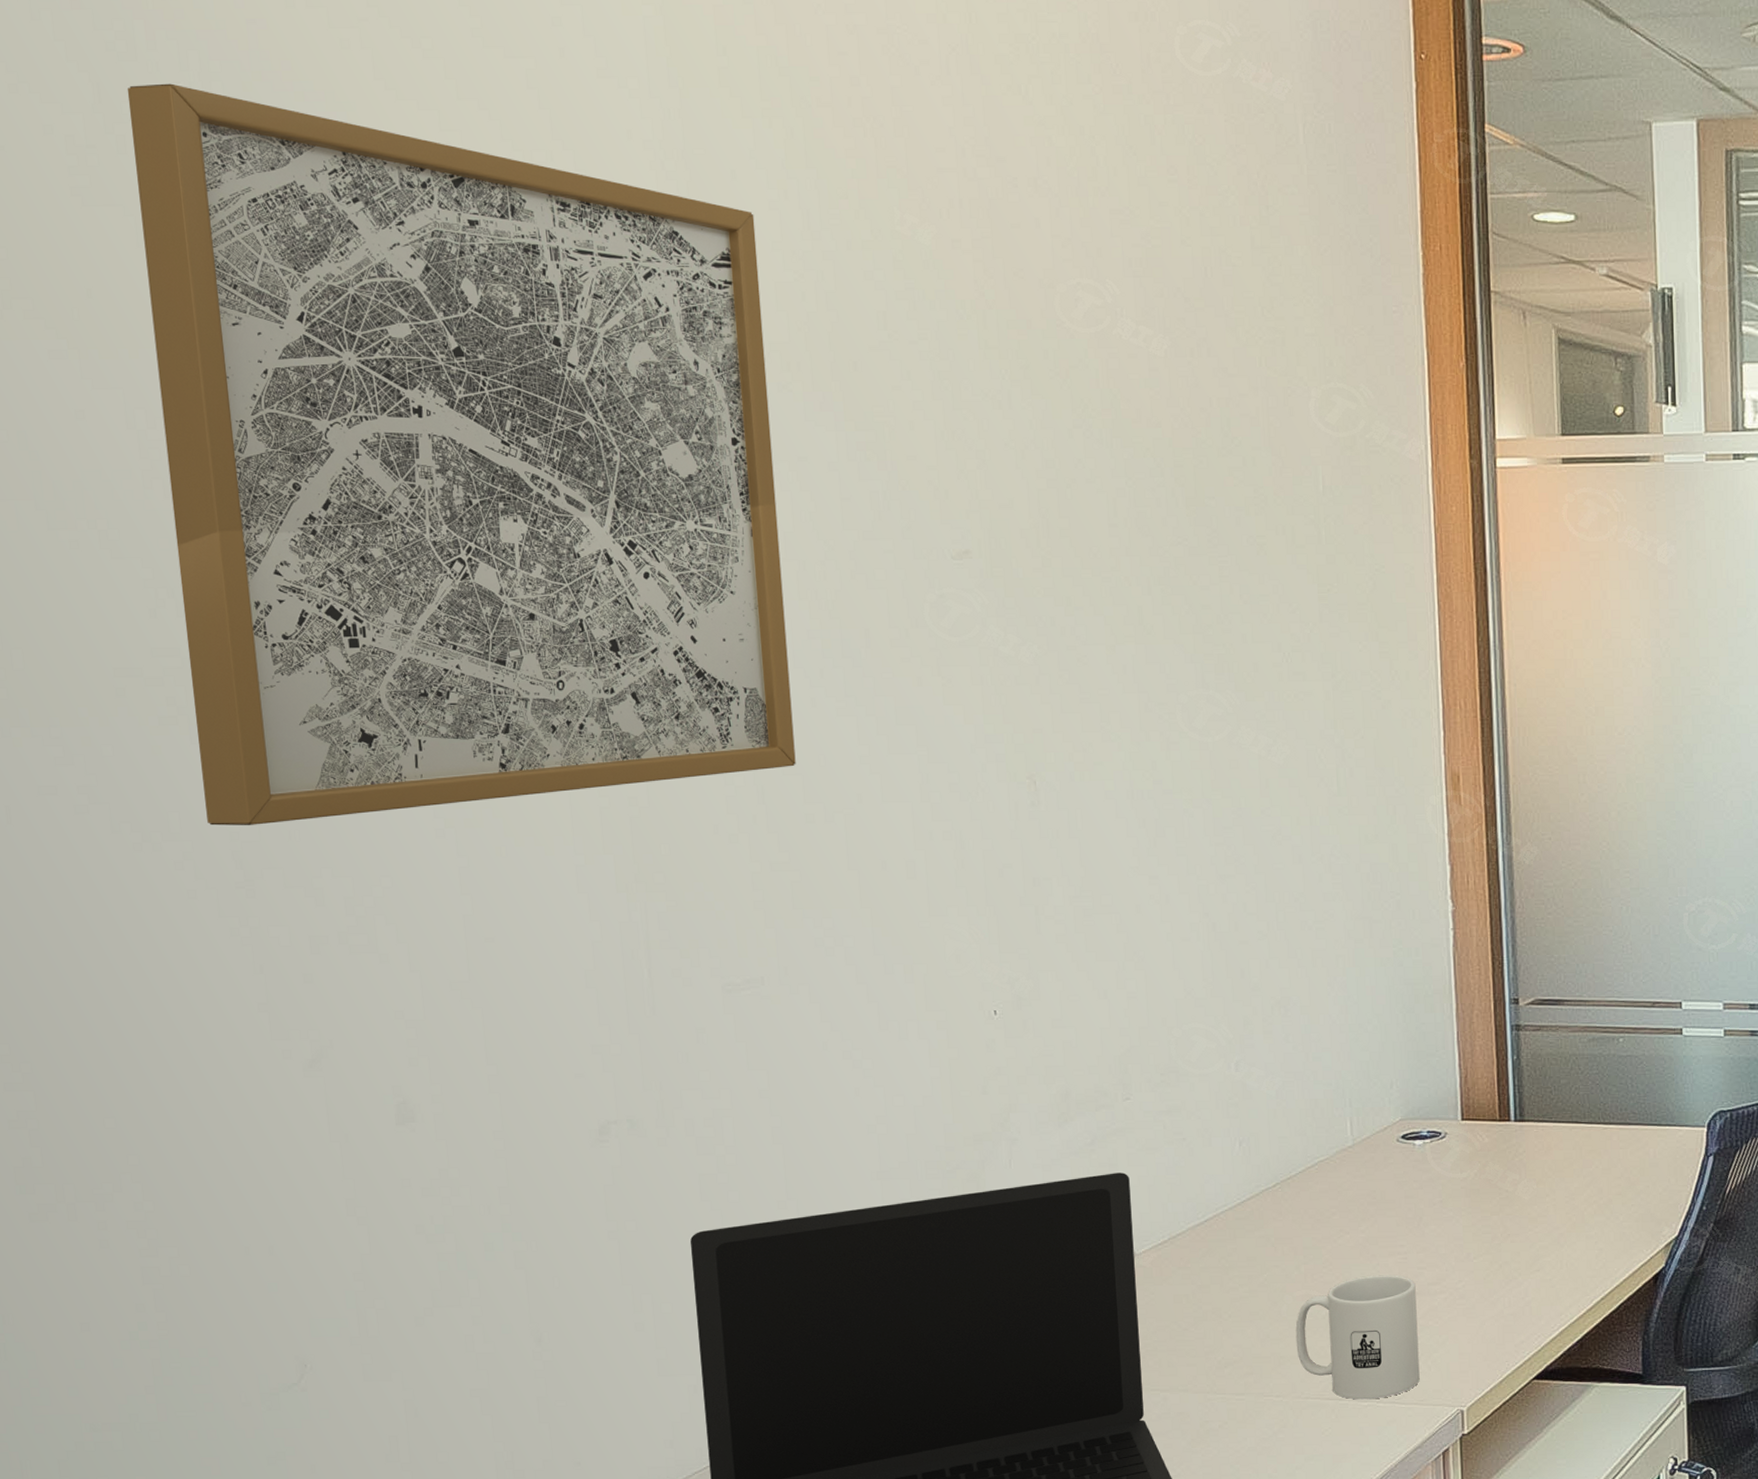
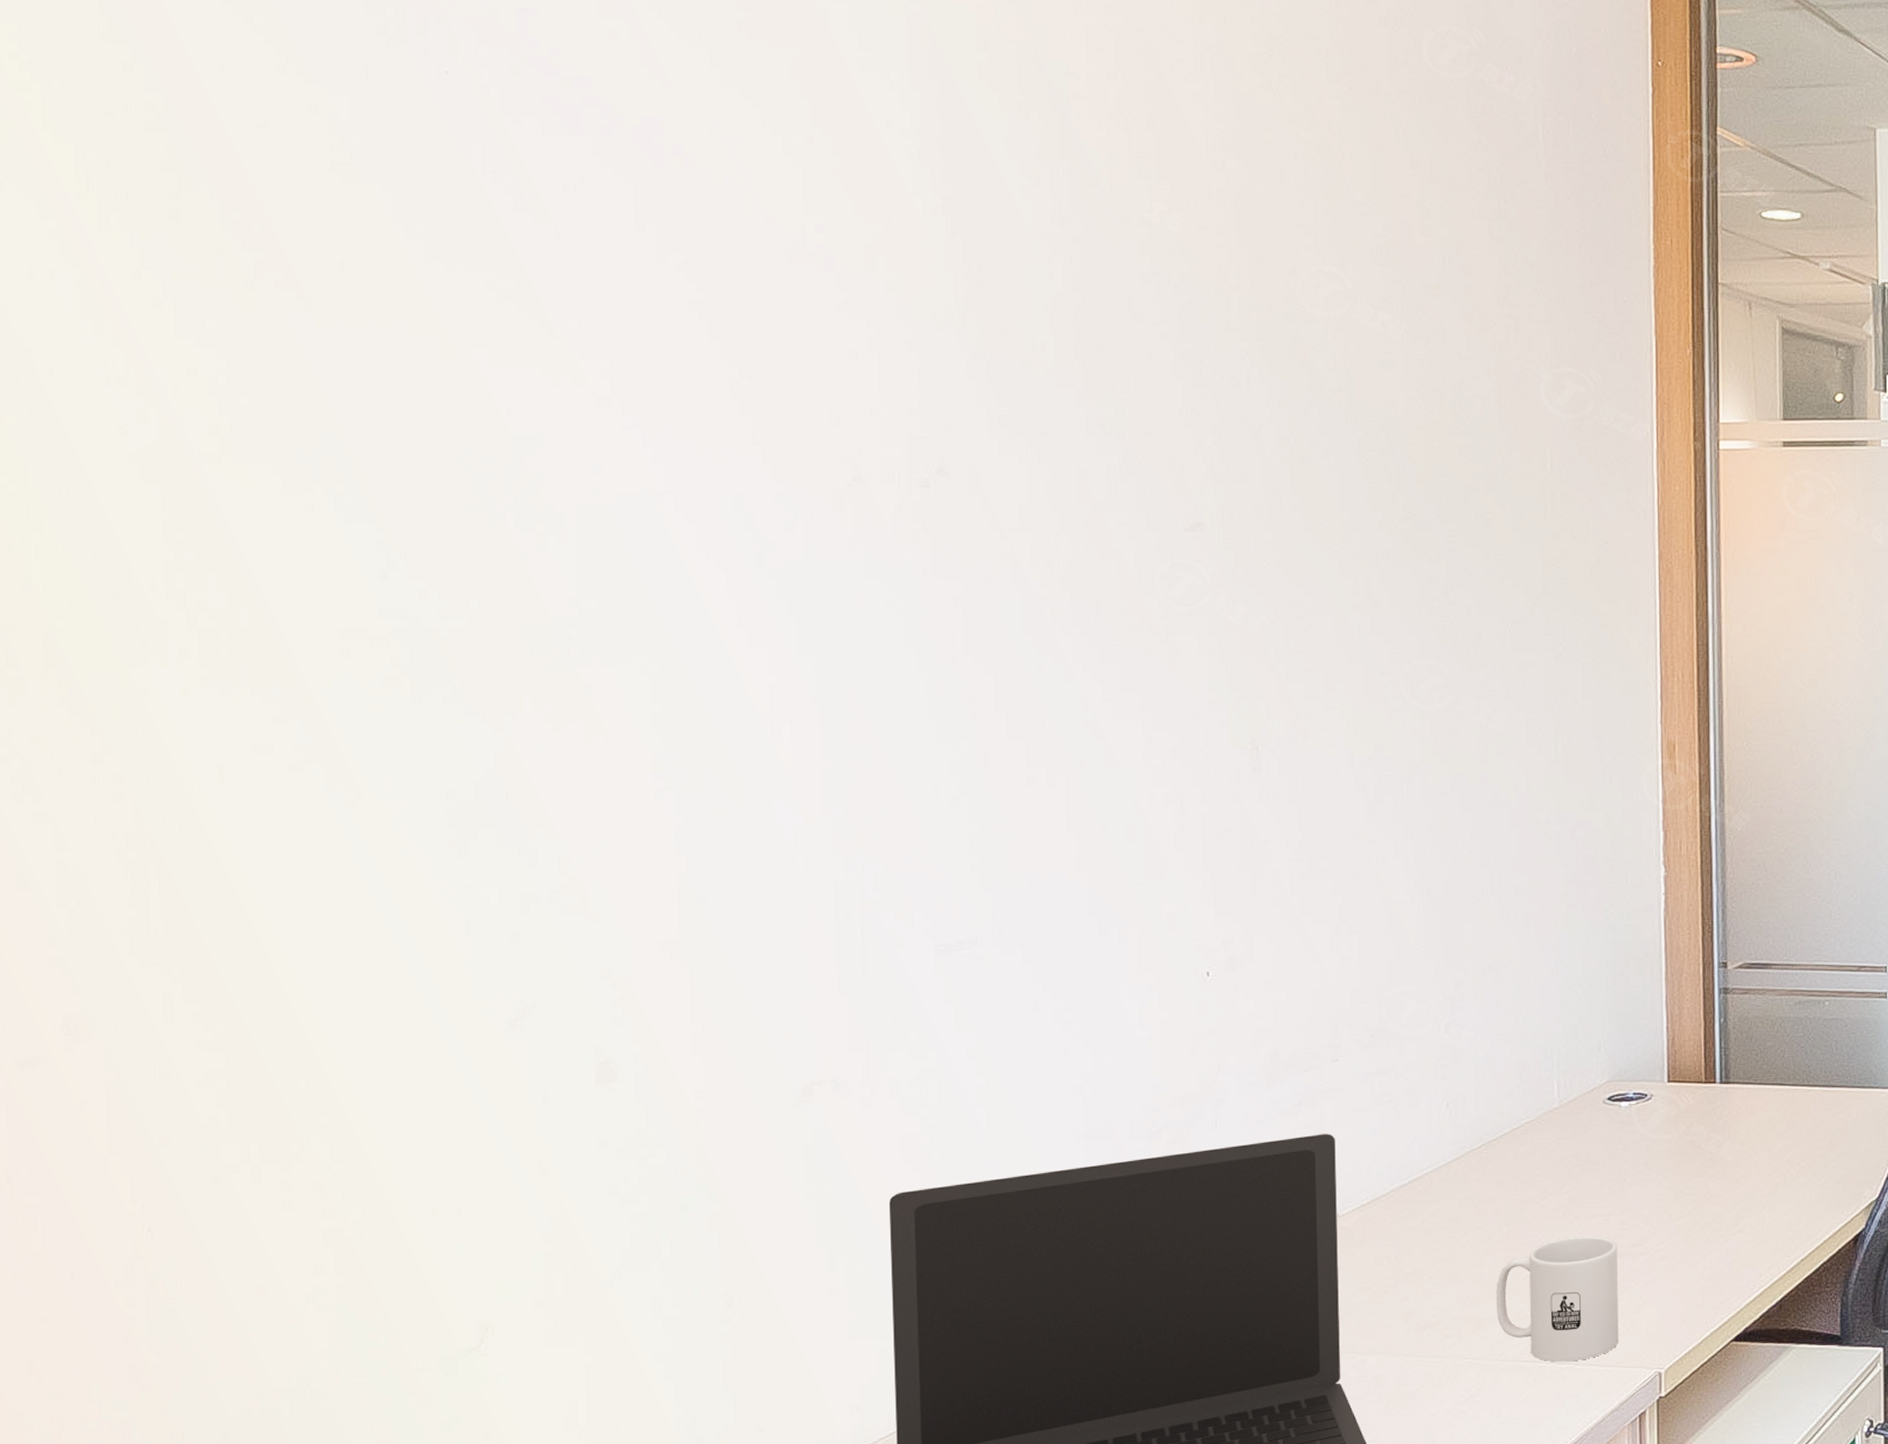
wall art: present [127,83,796,826] -> none [394,67,1021,786]

